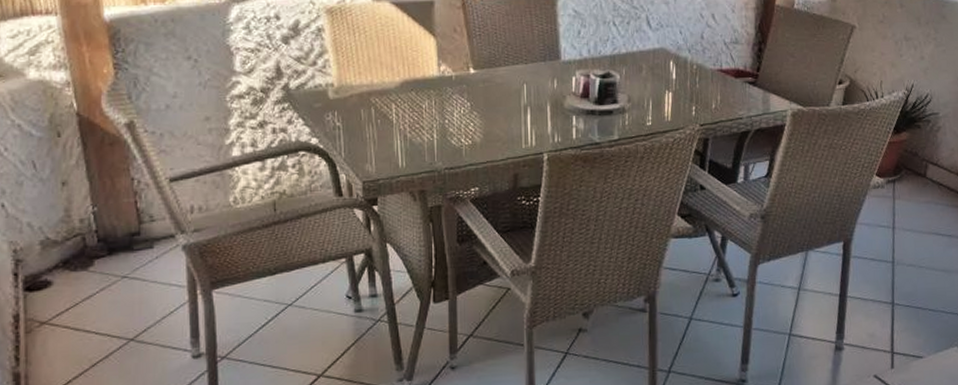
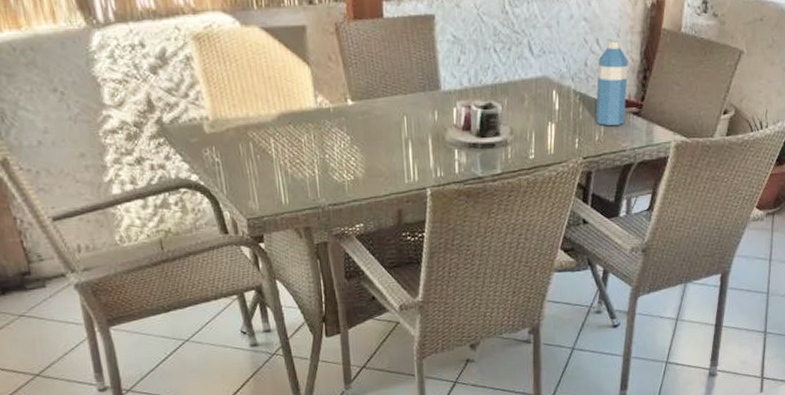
water bottle: none [712,15,744,94] -> present [595,40,629,125]

